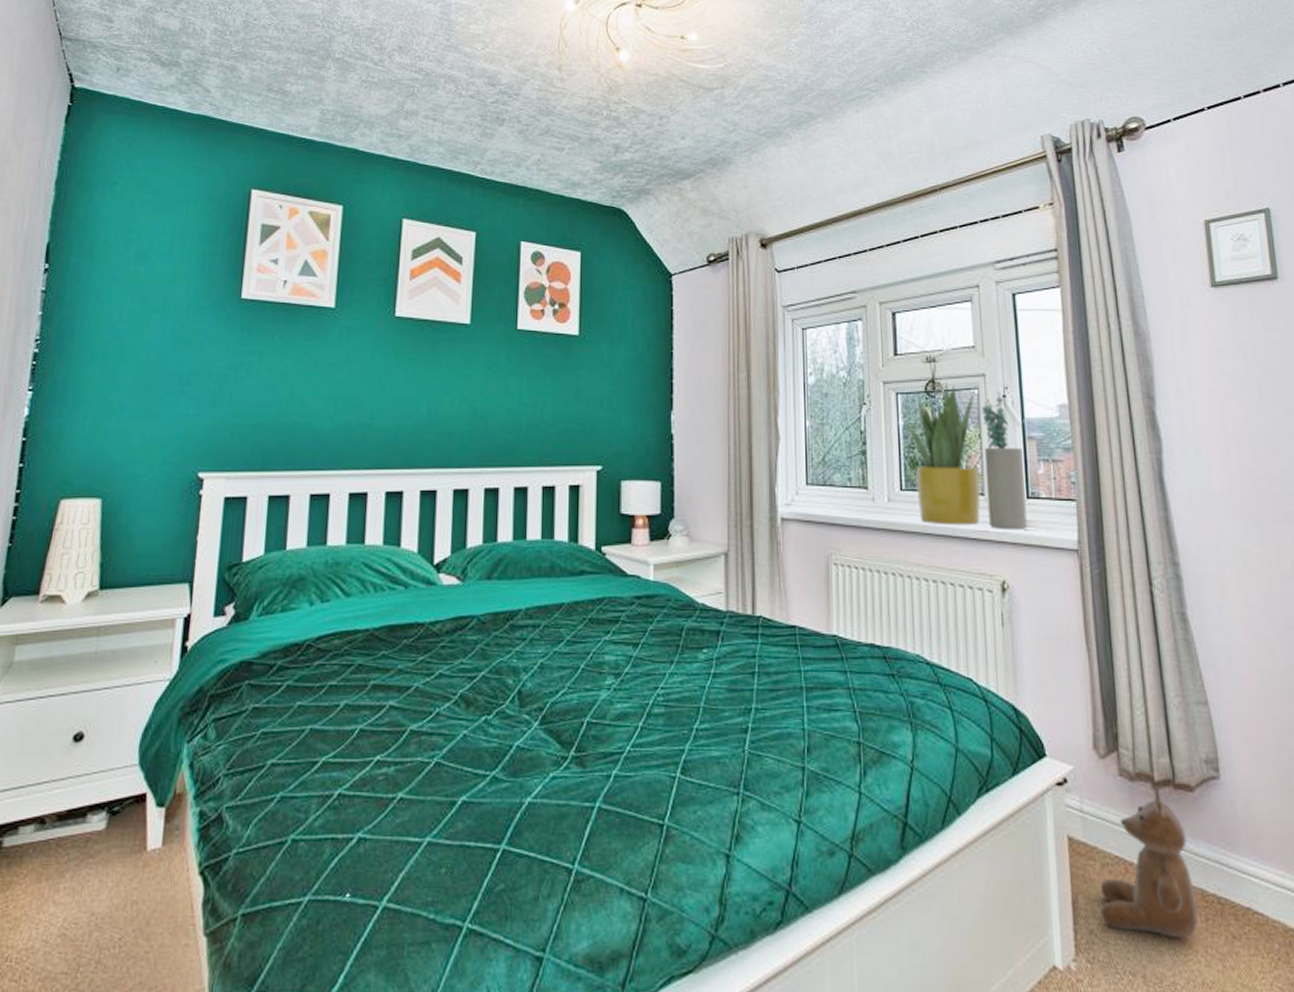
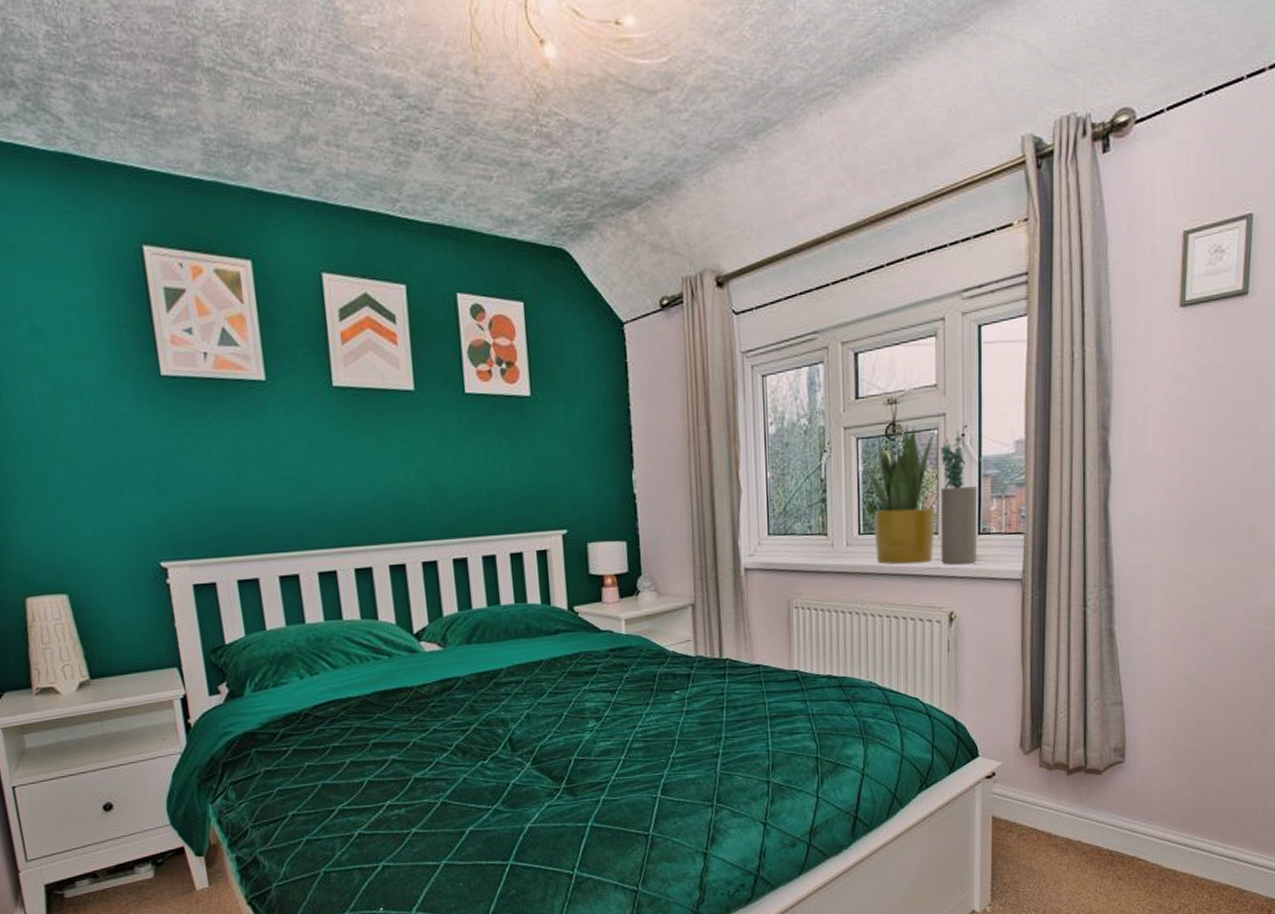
teddy bear: present [1100,786,1199,938] -> none [1014,772,1093,883]

